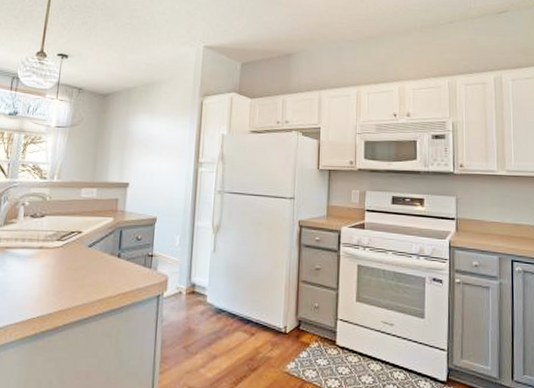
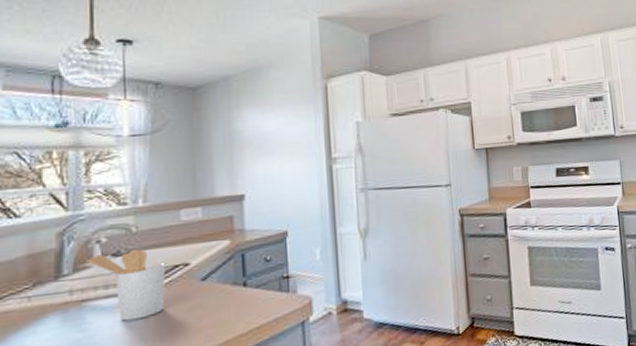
utensil holder: none [13,214,66,270] -> present [86,249,166,322]

